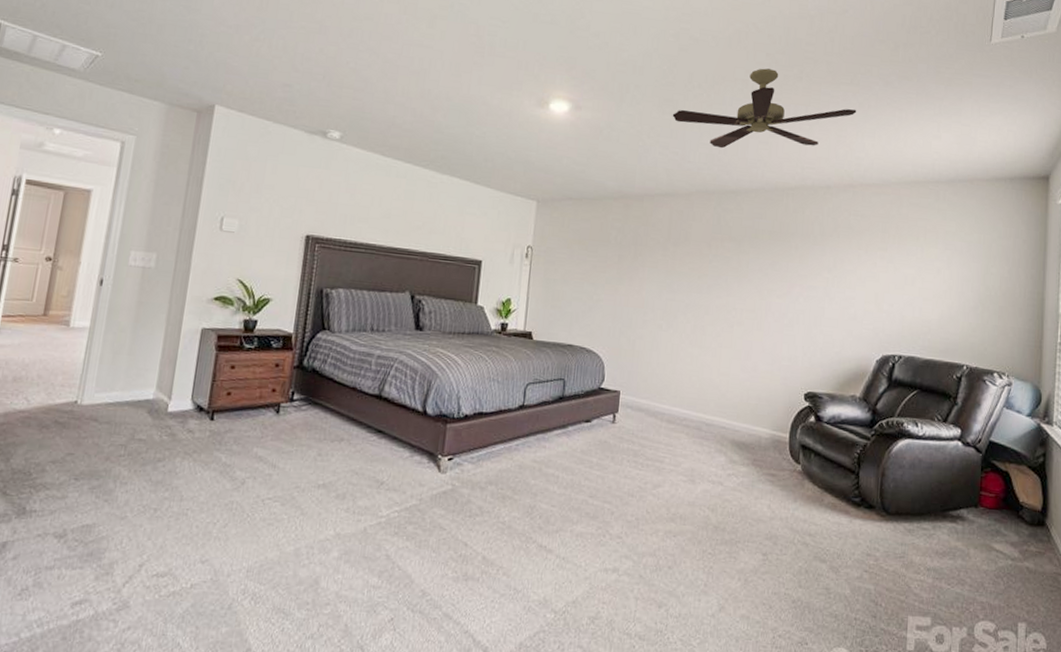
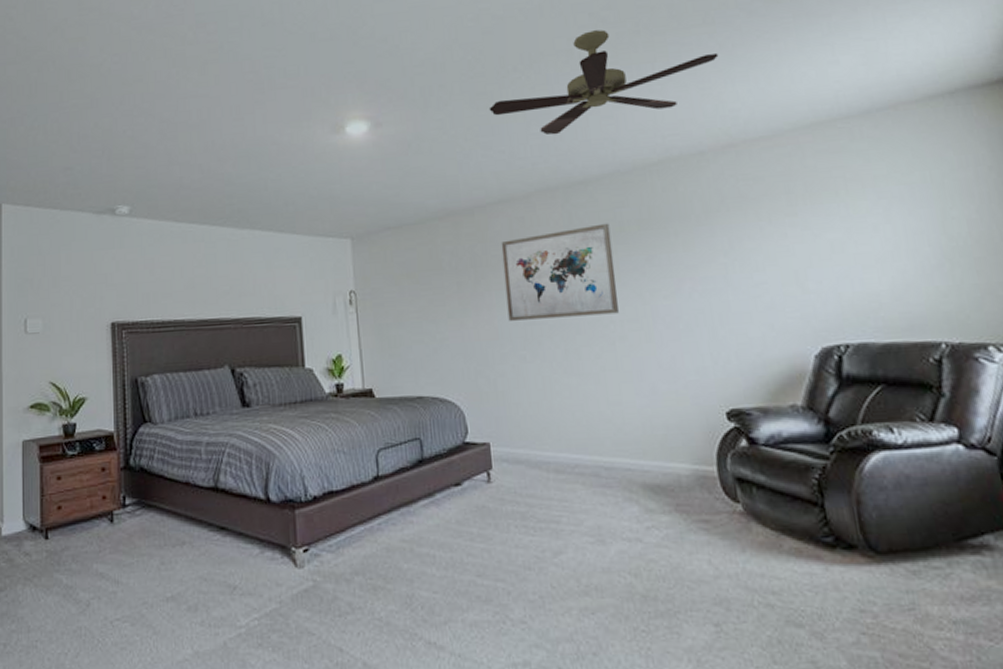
wall art: none [654,227,748,303] -> present [501,223,619,321]

